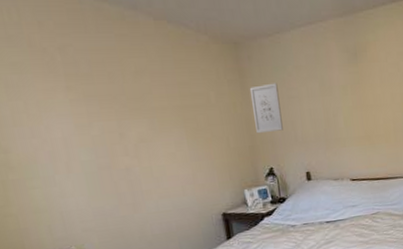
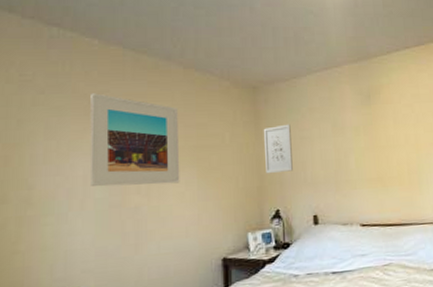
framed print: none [50,47,169,150] -> present [90,93,180,187]

